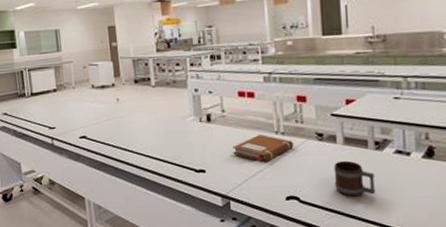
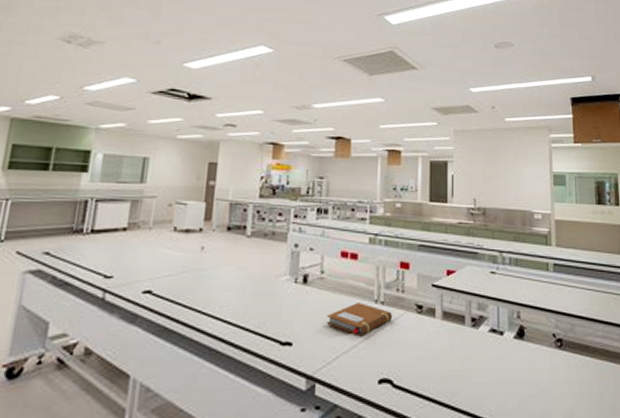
mug: present [334,160,375,197] -> none [430,338,469,381]

